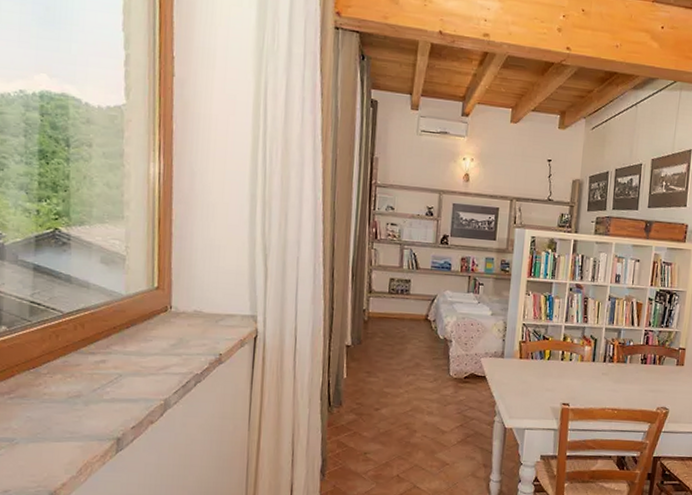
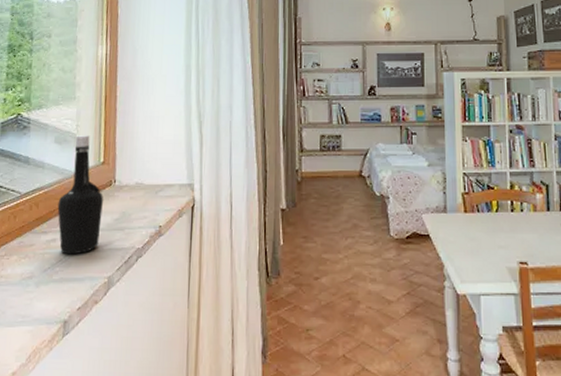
bottle: none [106,257,158,377] -> present [57,135,103,255]

